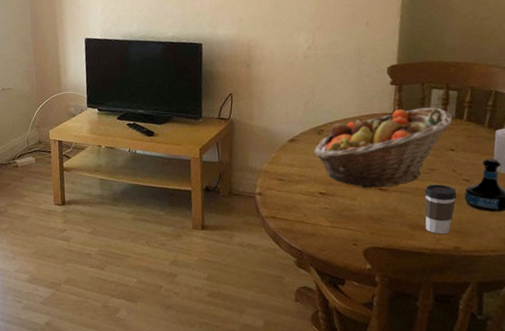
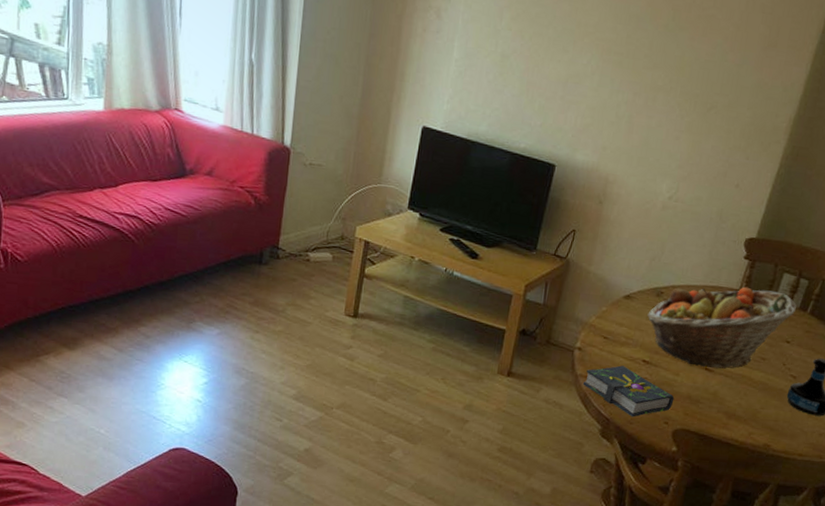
book: none [270,201,358,245] -> present [582,365,675,417]
coffee cup: present [424,184,457,234] -> none [741,374,781,429]

